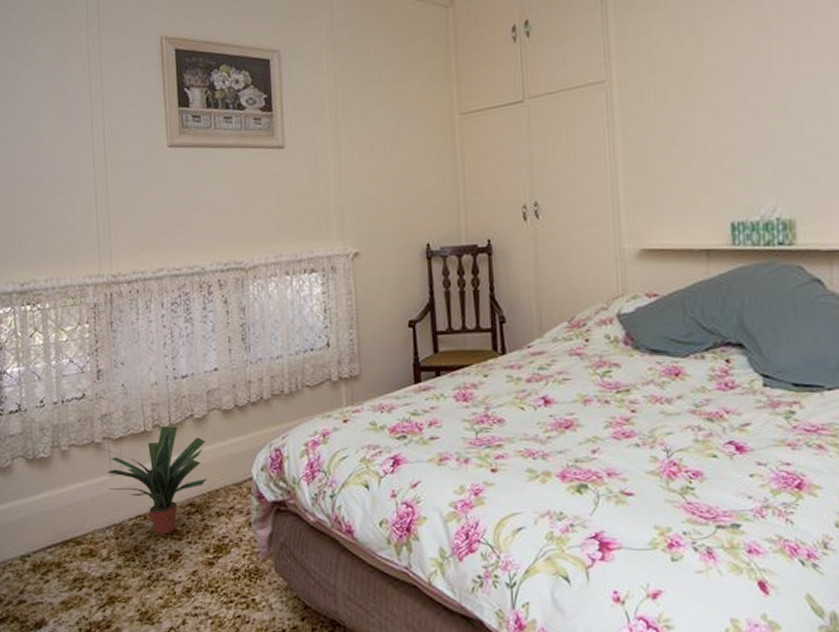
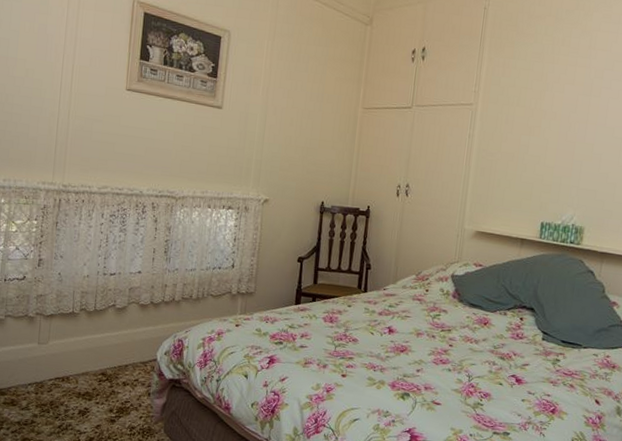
potted plant: present [93,426,206,535] -> none [27,310,123,395]

